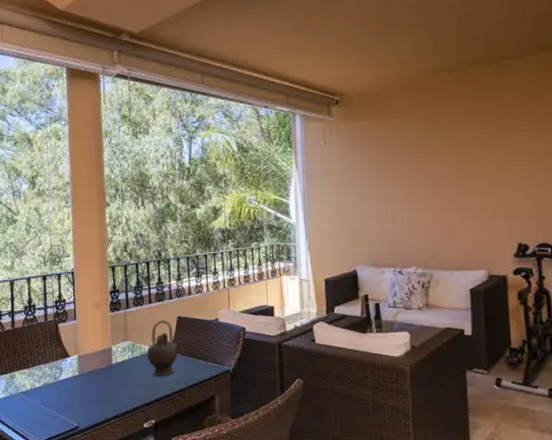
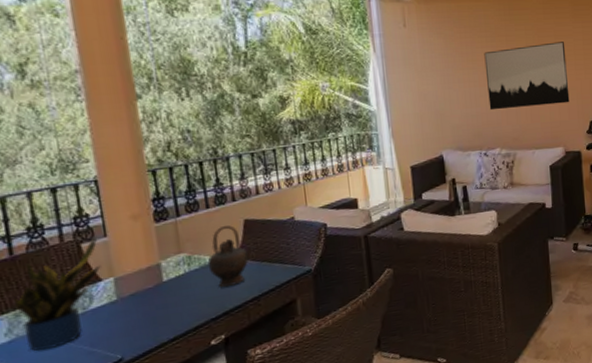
potted plant: none [10,318,70,409] -> present [13,236,101,351]
wall art: none [402,157,495,228] -> present [484,42,570,111]

